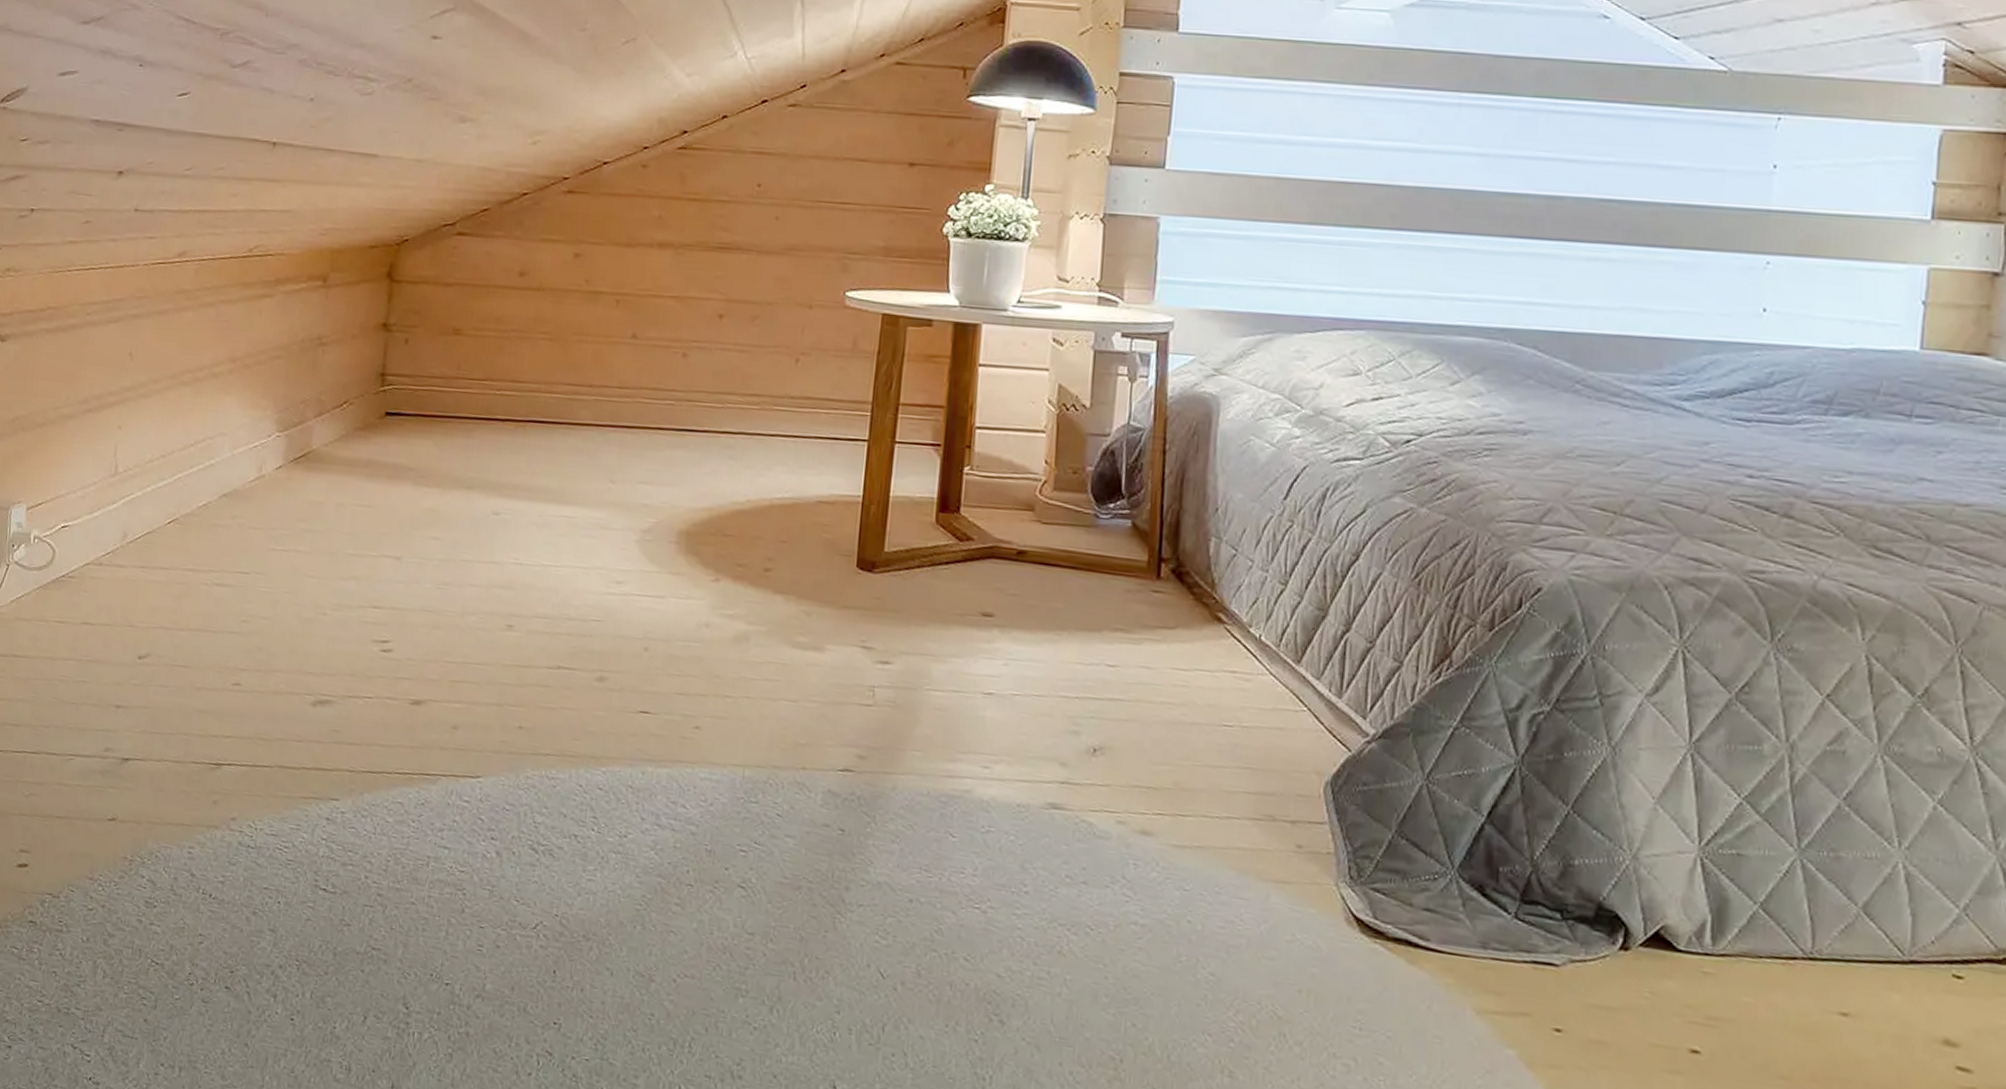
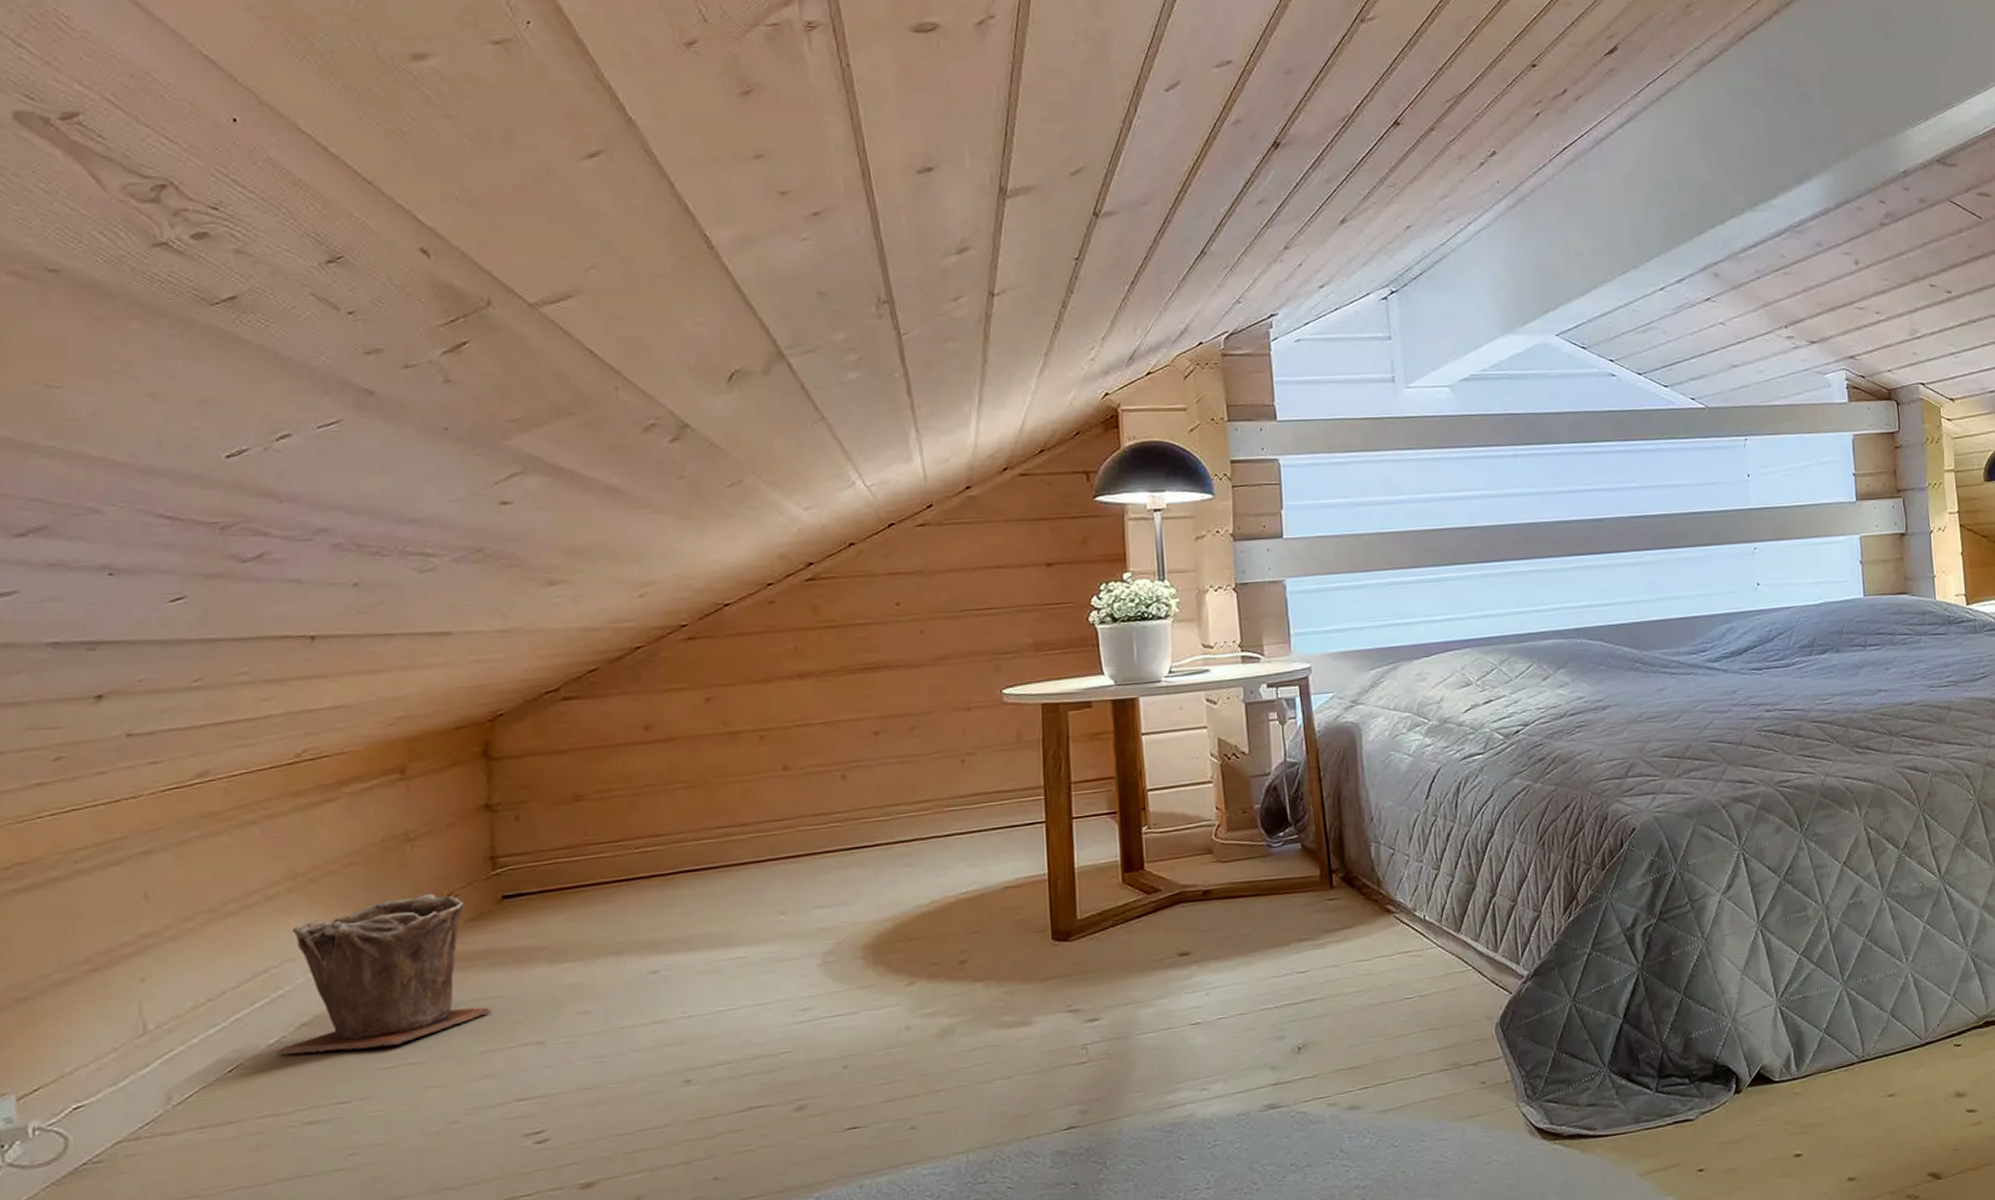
plant pot: none [203,396,364,531] -> present [276,893,491,1055]

